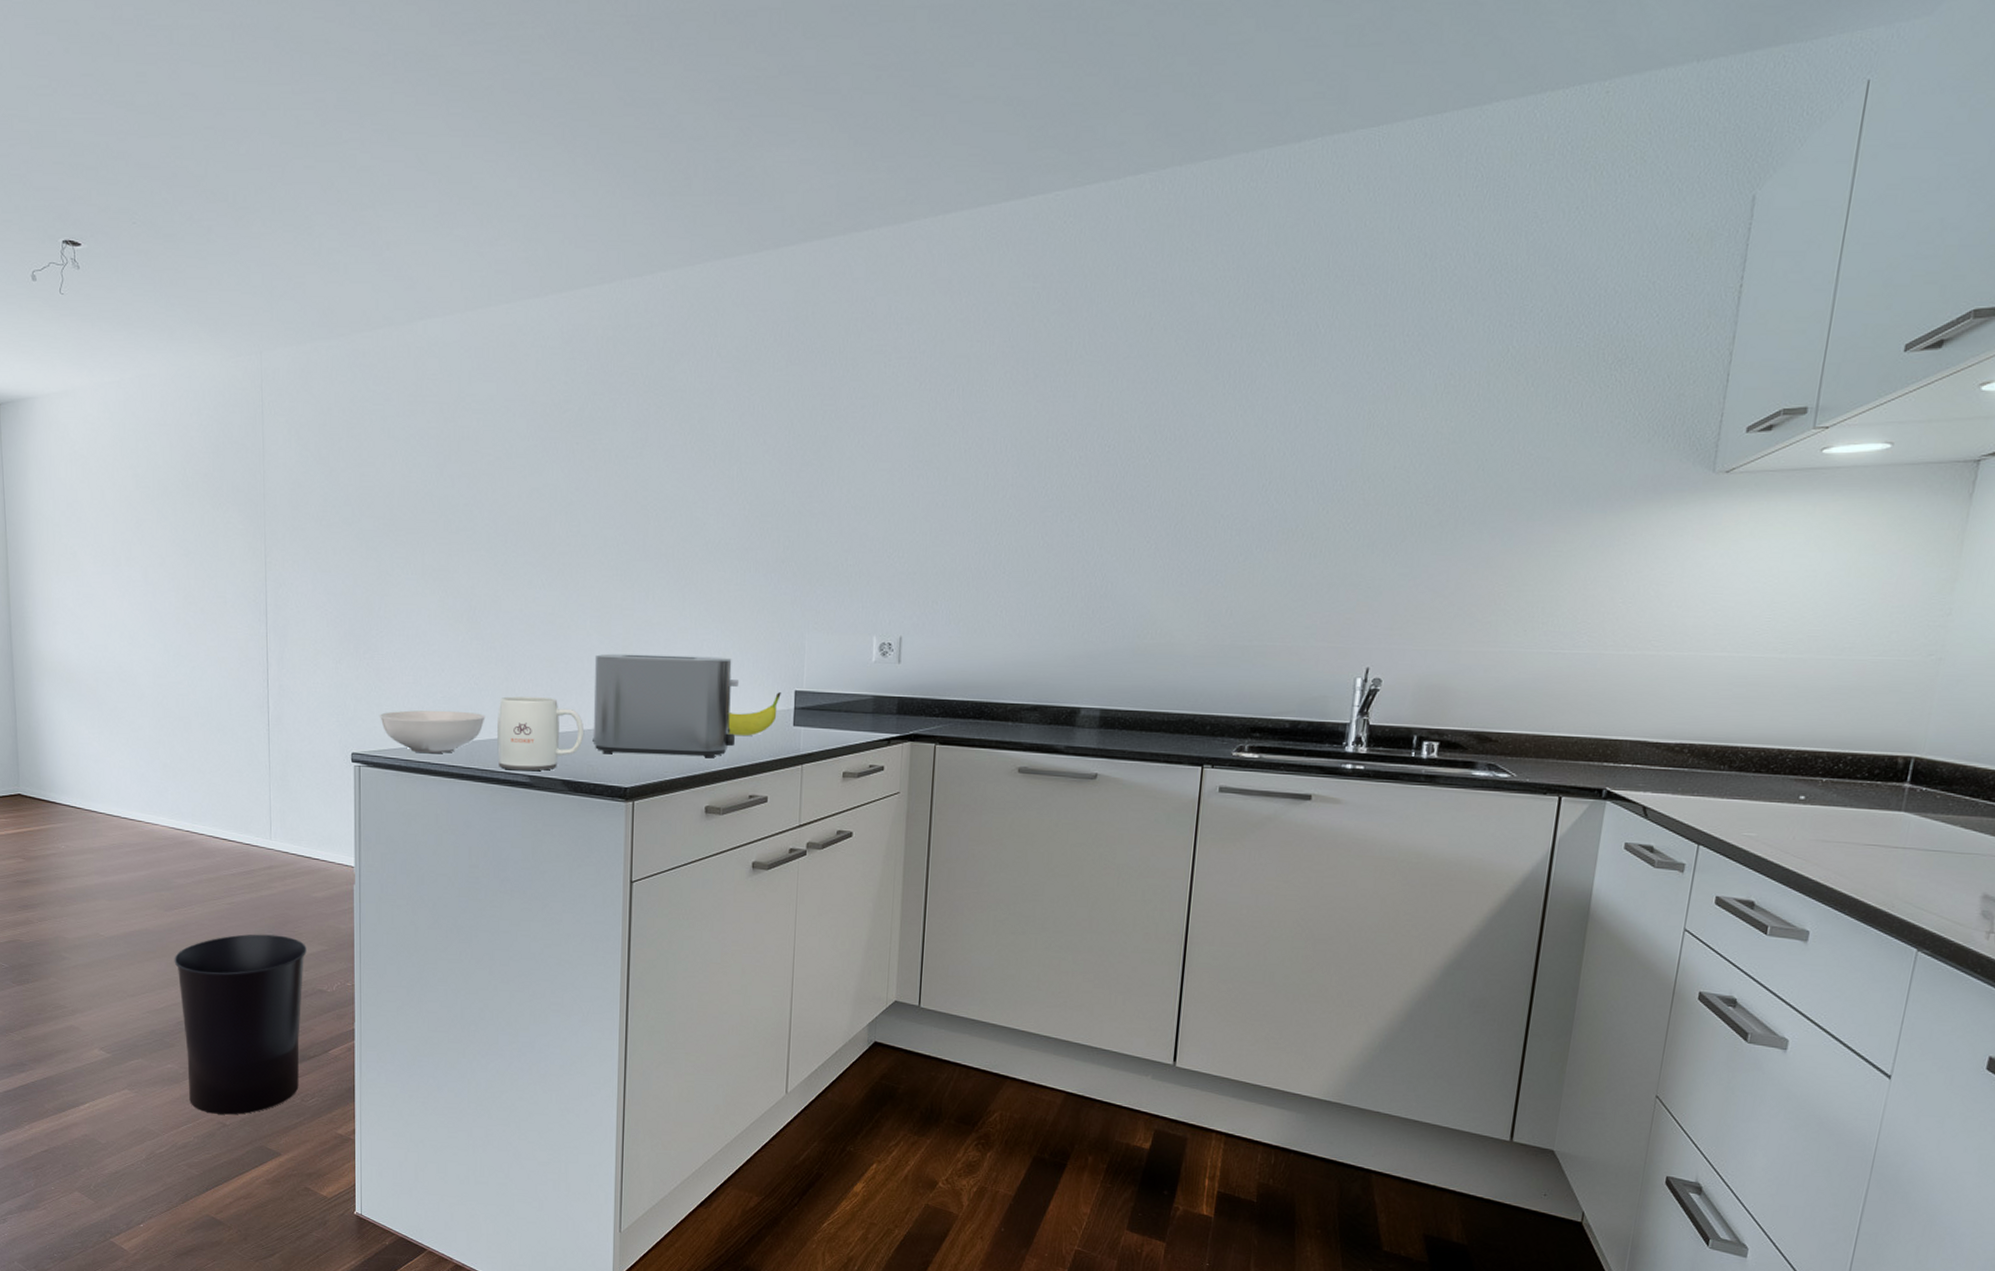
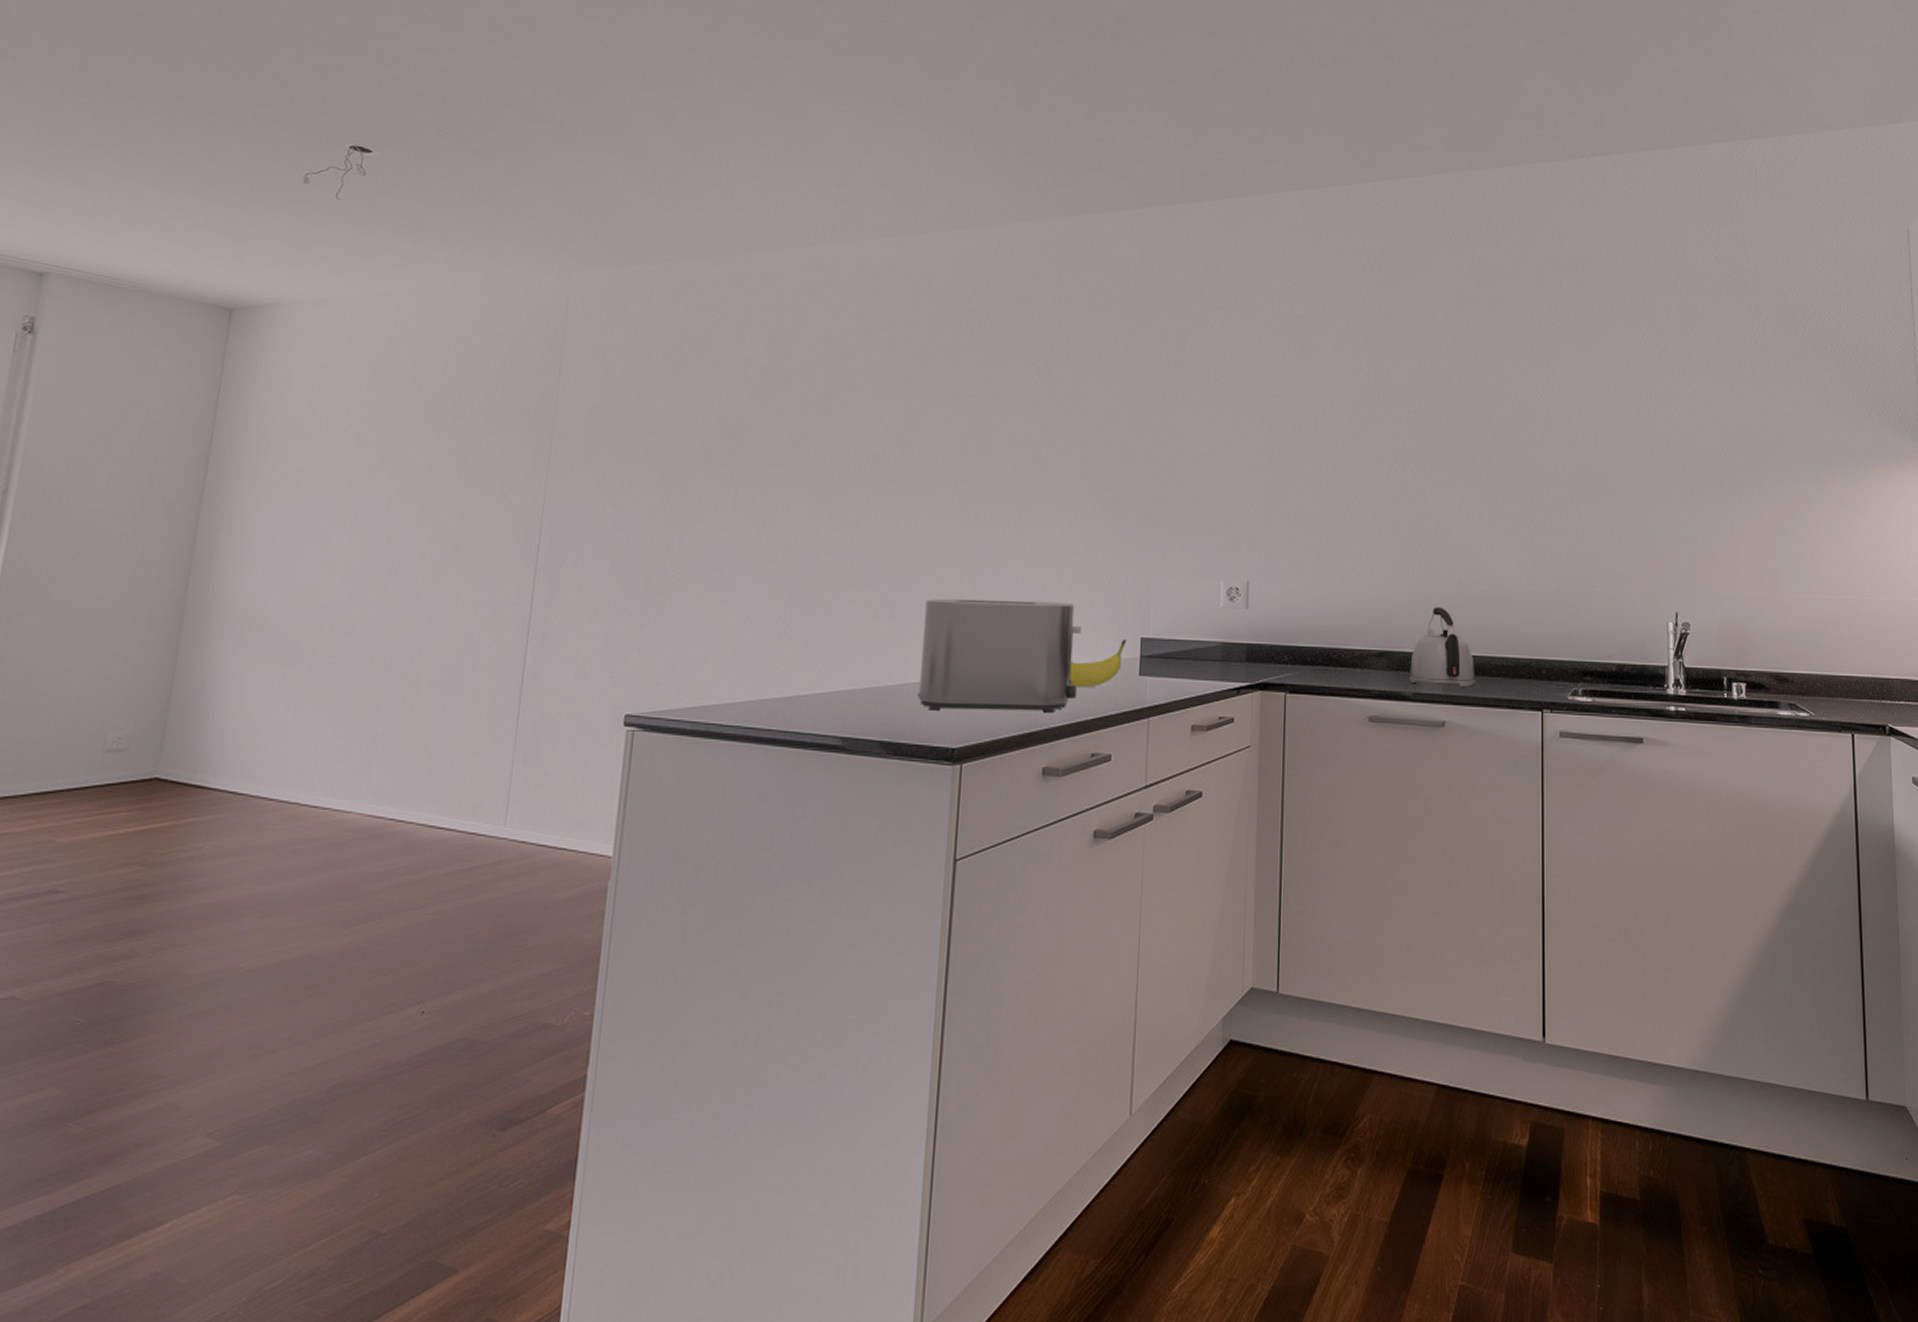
waste bin: present [174,934,307,1115] -> none [331,952,535,1219]
bowl: present [380,710,486,754] -> none [665,662,795,714]
mug: present [497,696,585,771] -> none [805,645,909,732]
kettle: none [1061,662,1133,741] -> present [1408,607,1476,687]

